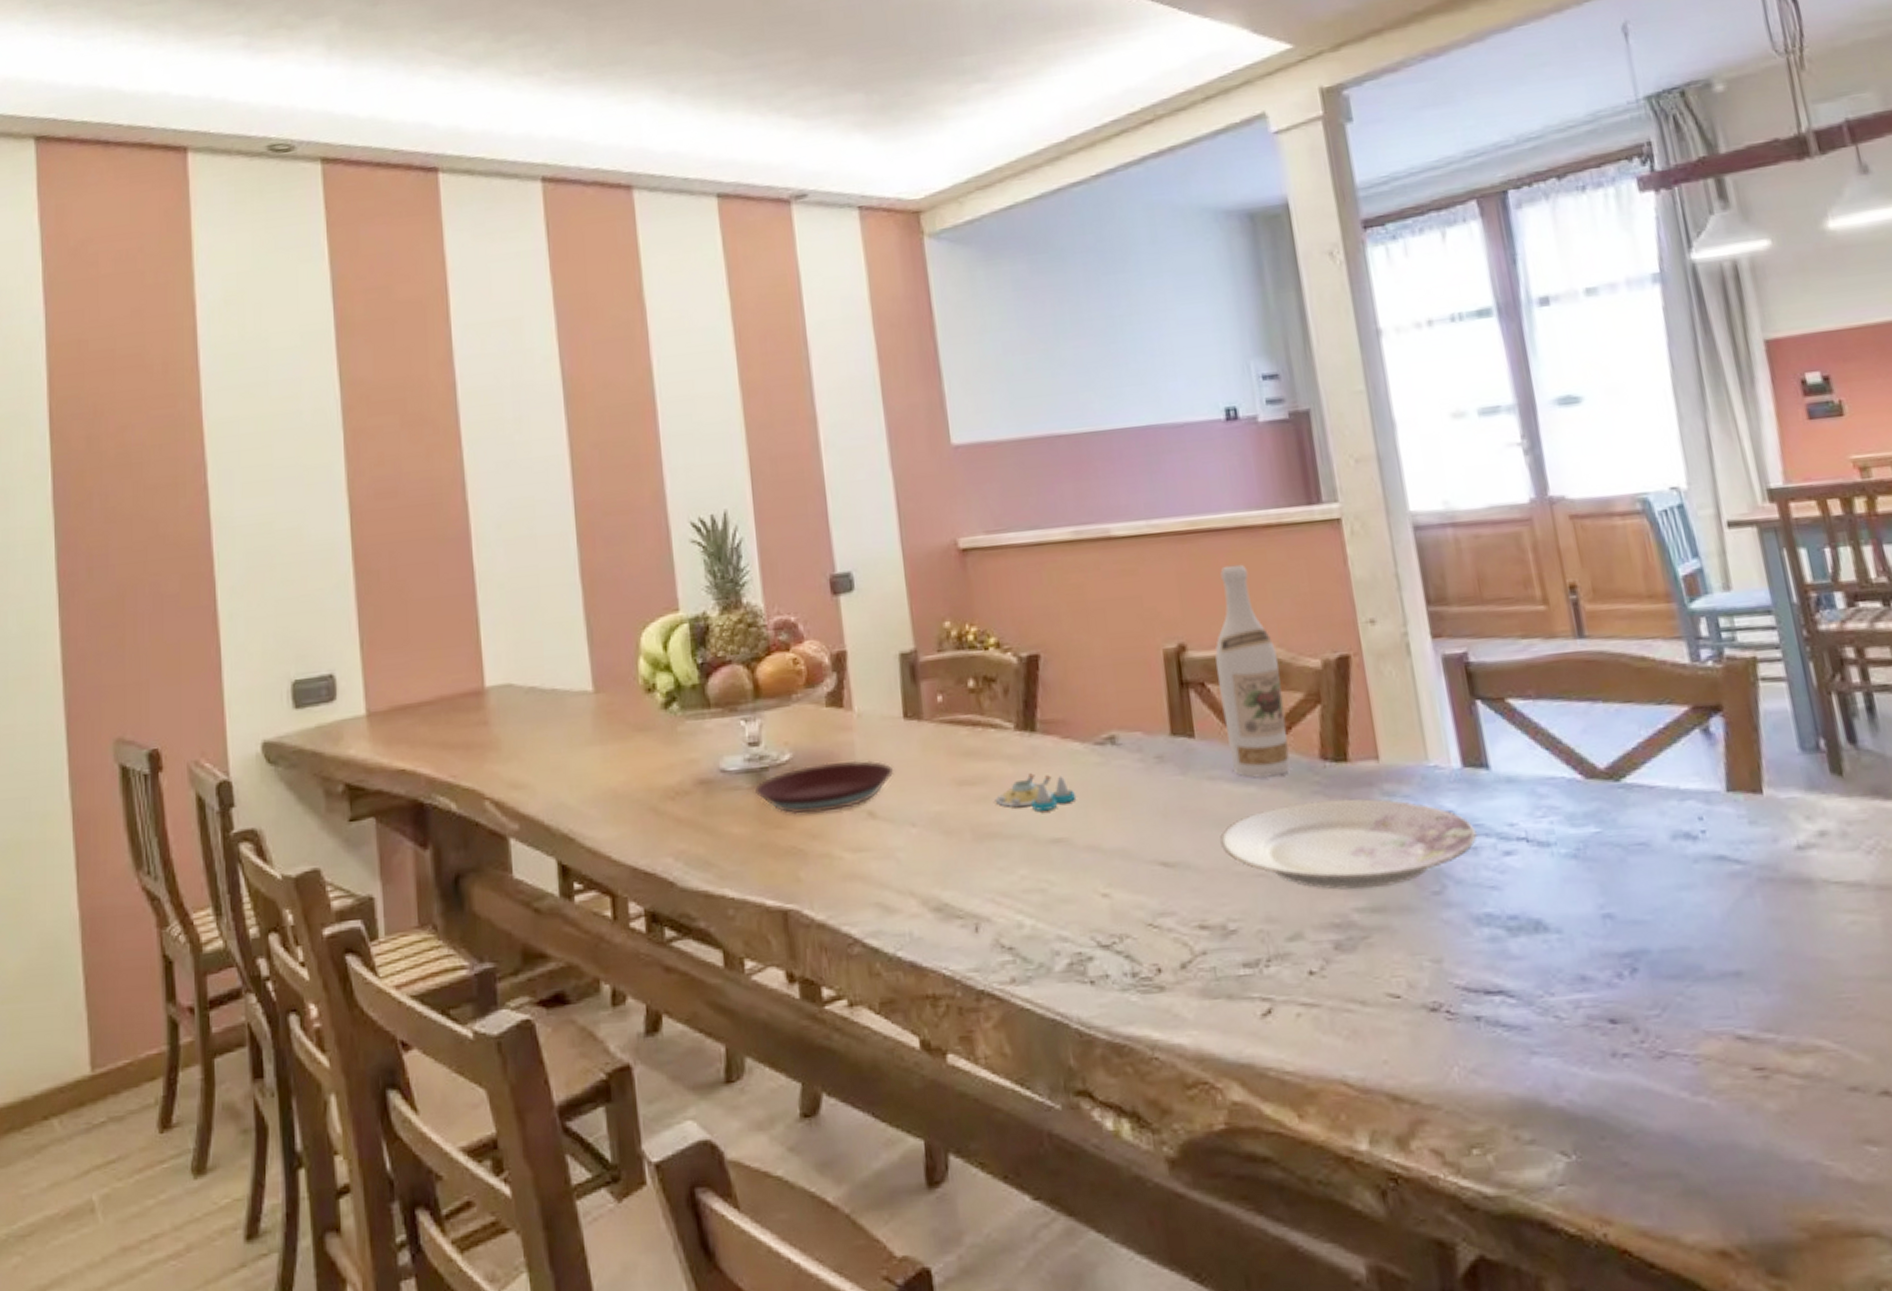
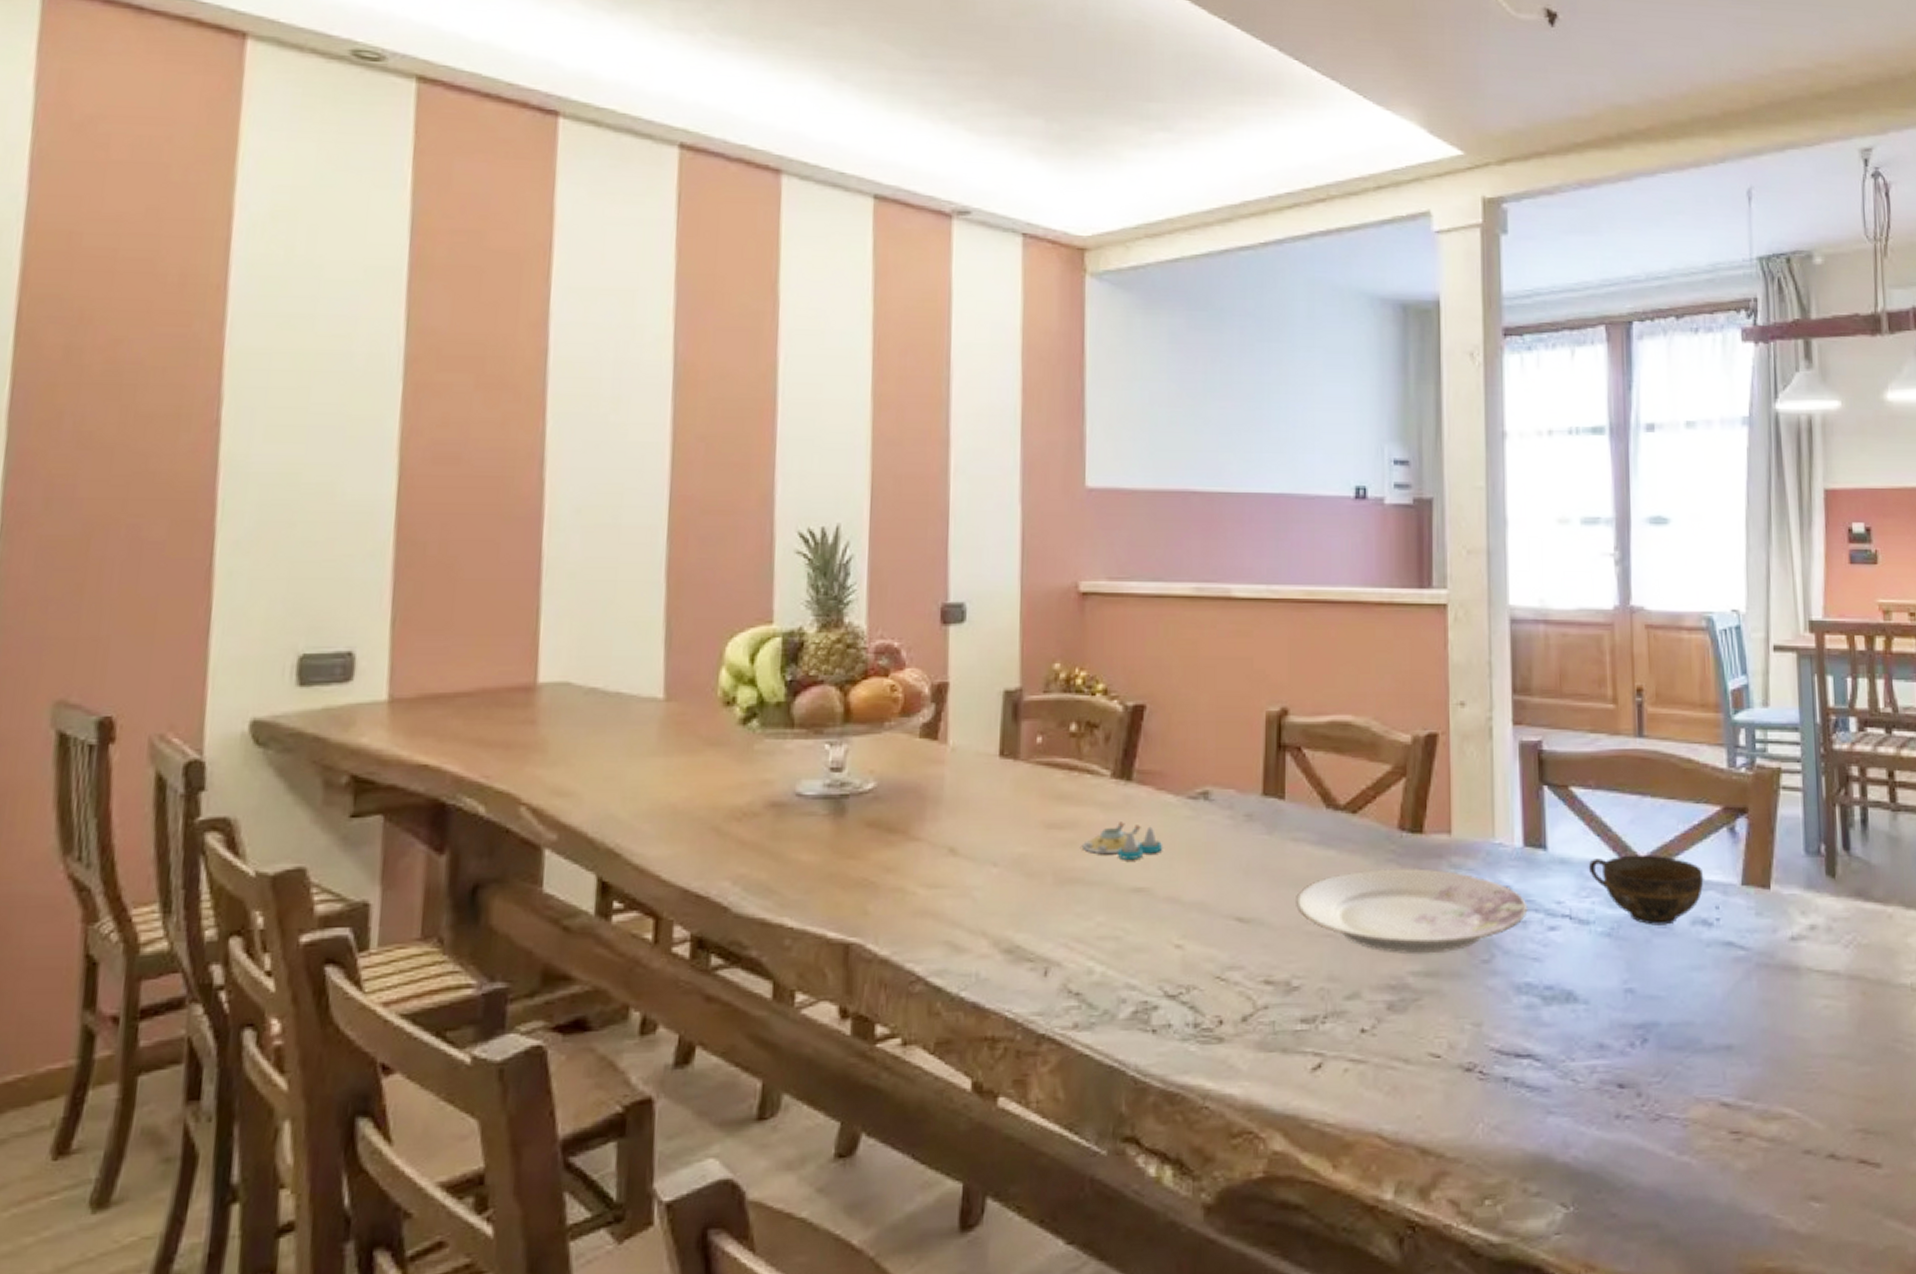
plate: present [755,760,895,815] -> none [832,794,982,846]
wine bottle: present [1215,564,1291,779] -> none [1313,637,1373,844]
cup: none [1540,766,1681,843] -> present [1588,854,1704,926]

